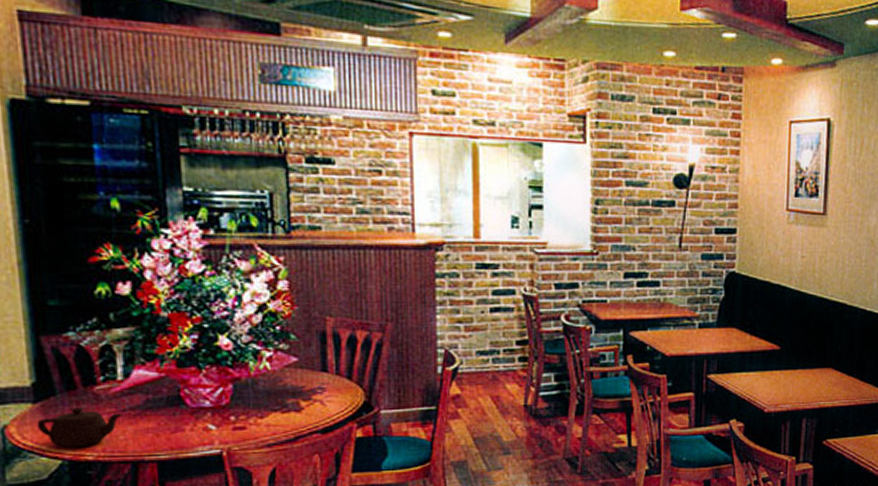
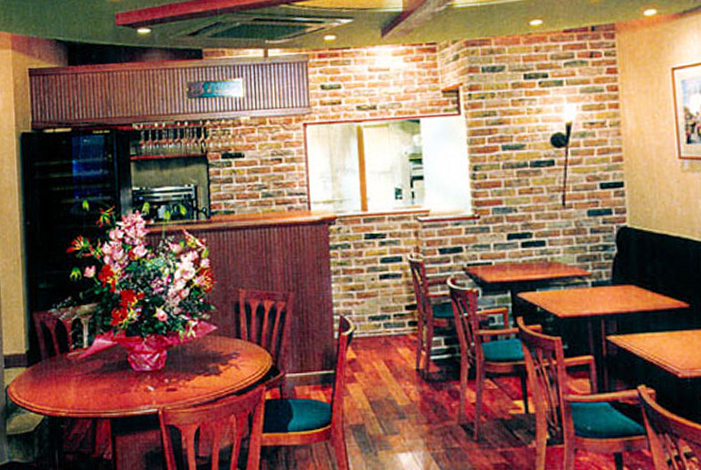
teapot: present [36,407,123,448] -> none [28,371,87,405]

